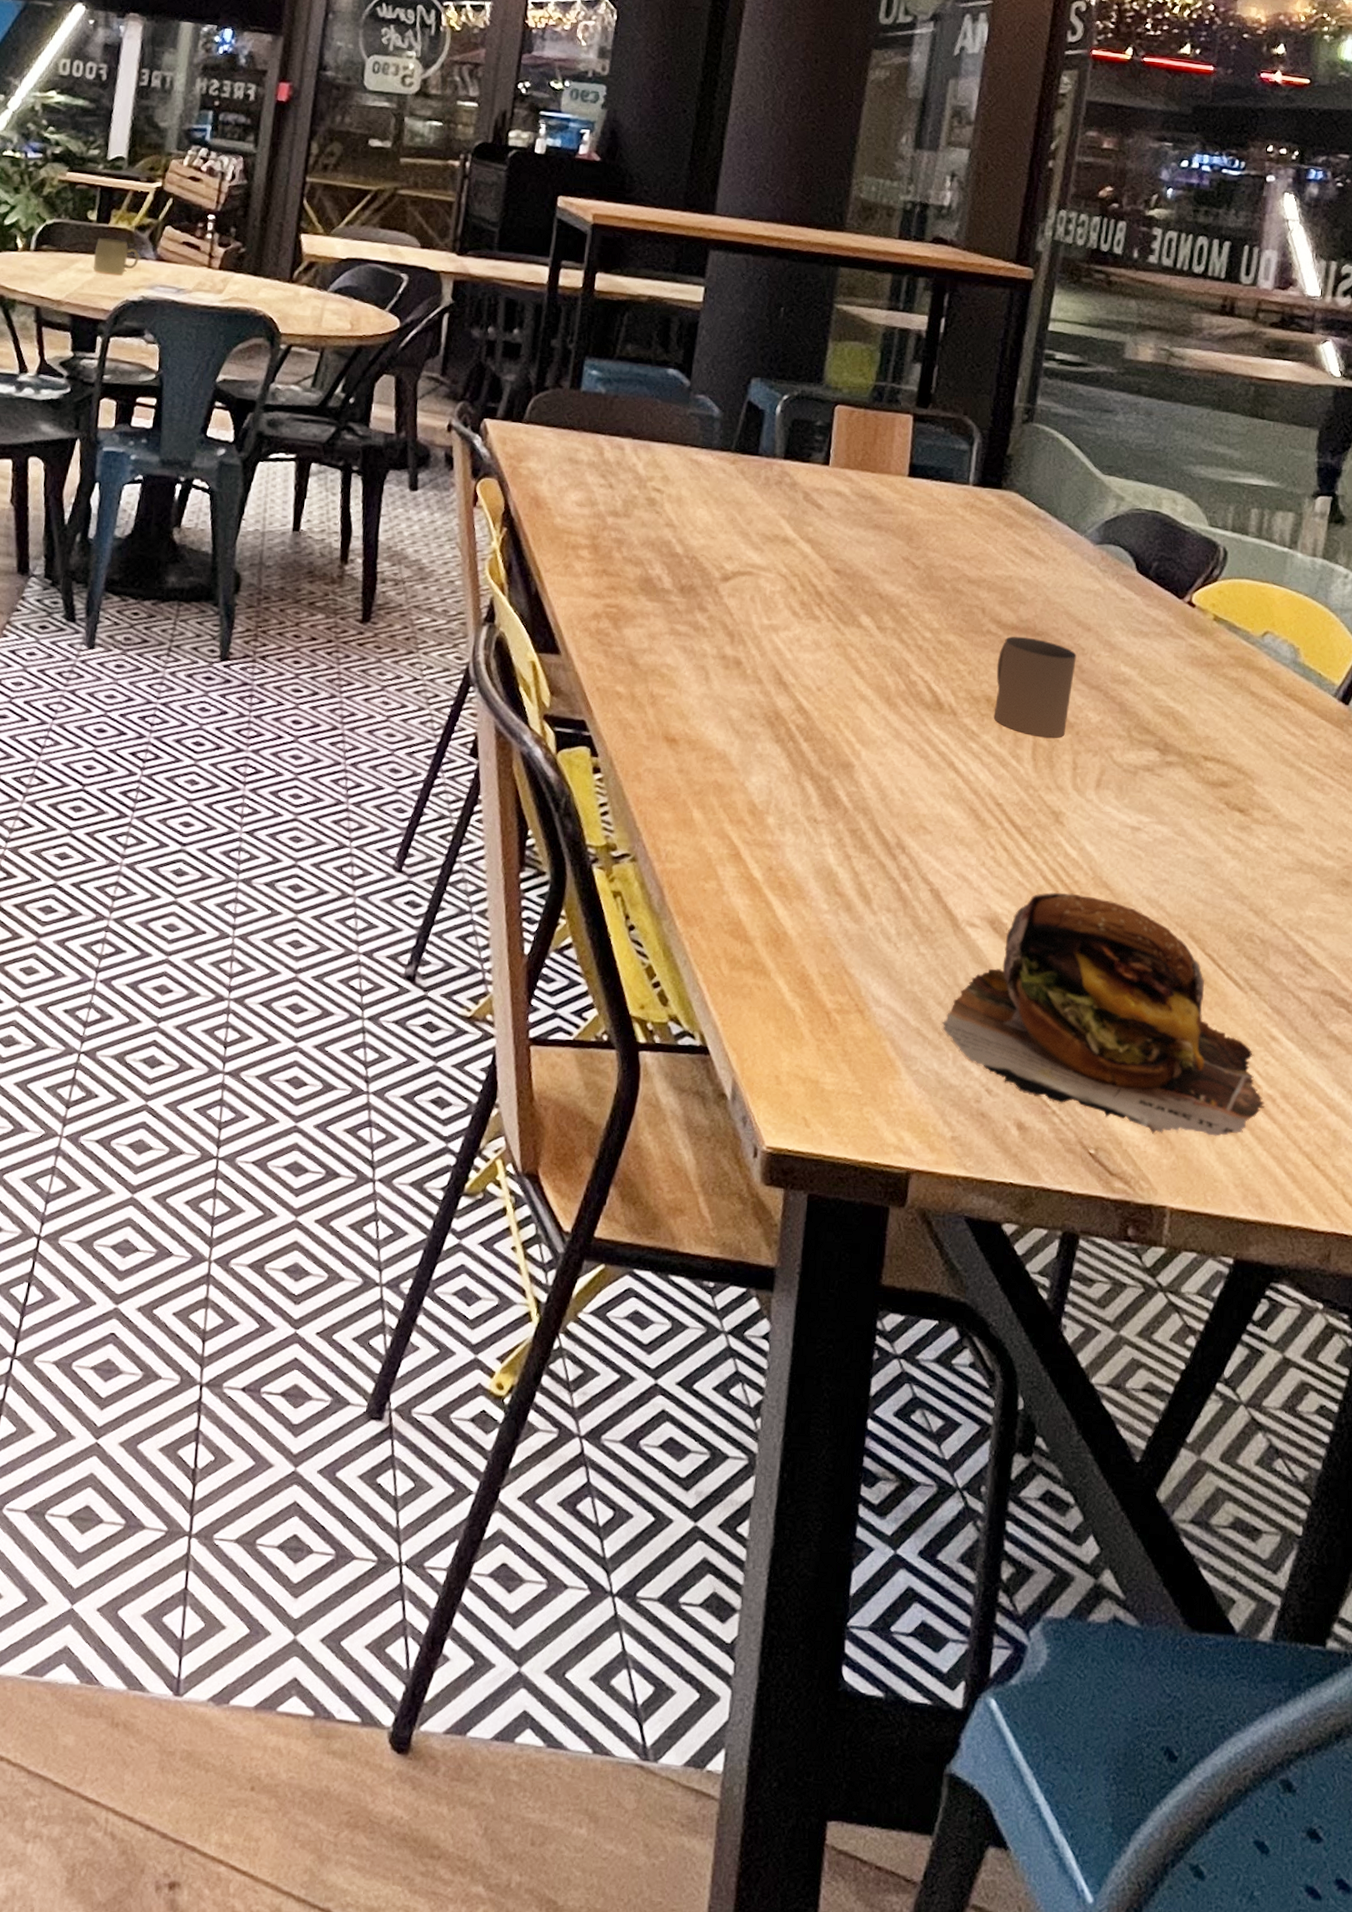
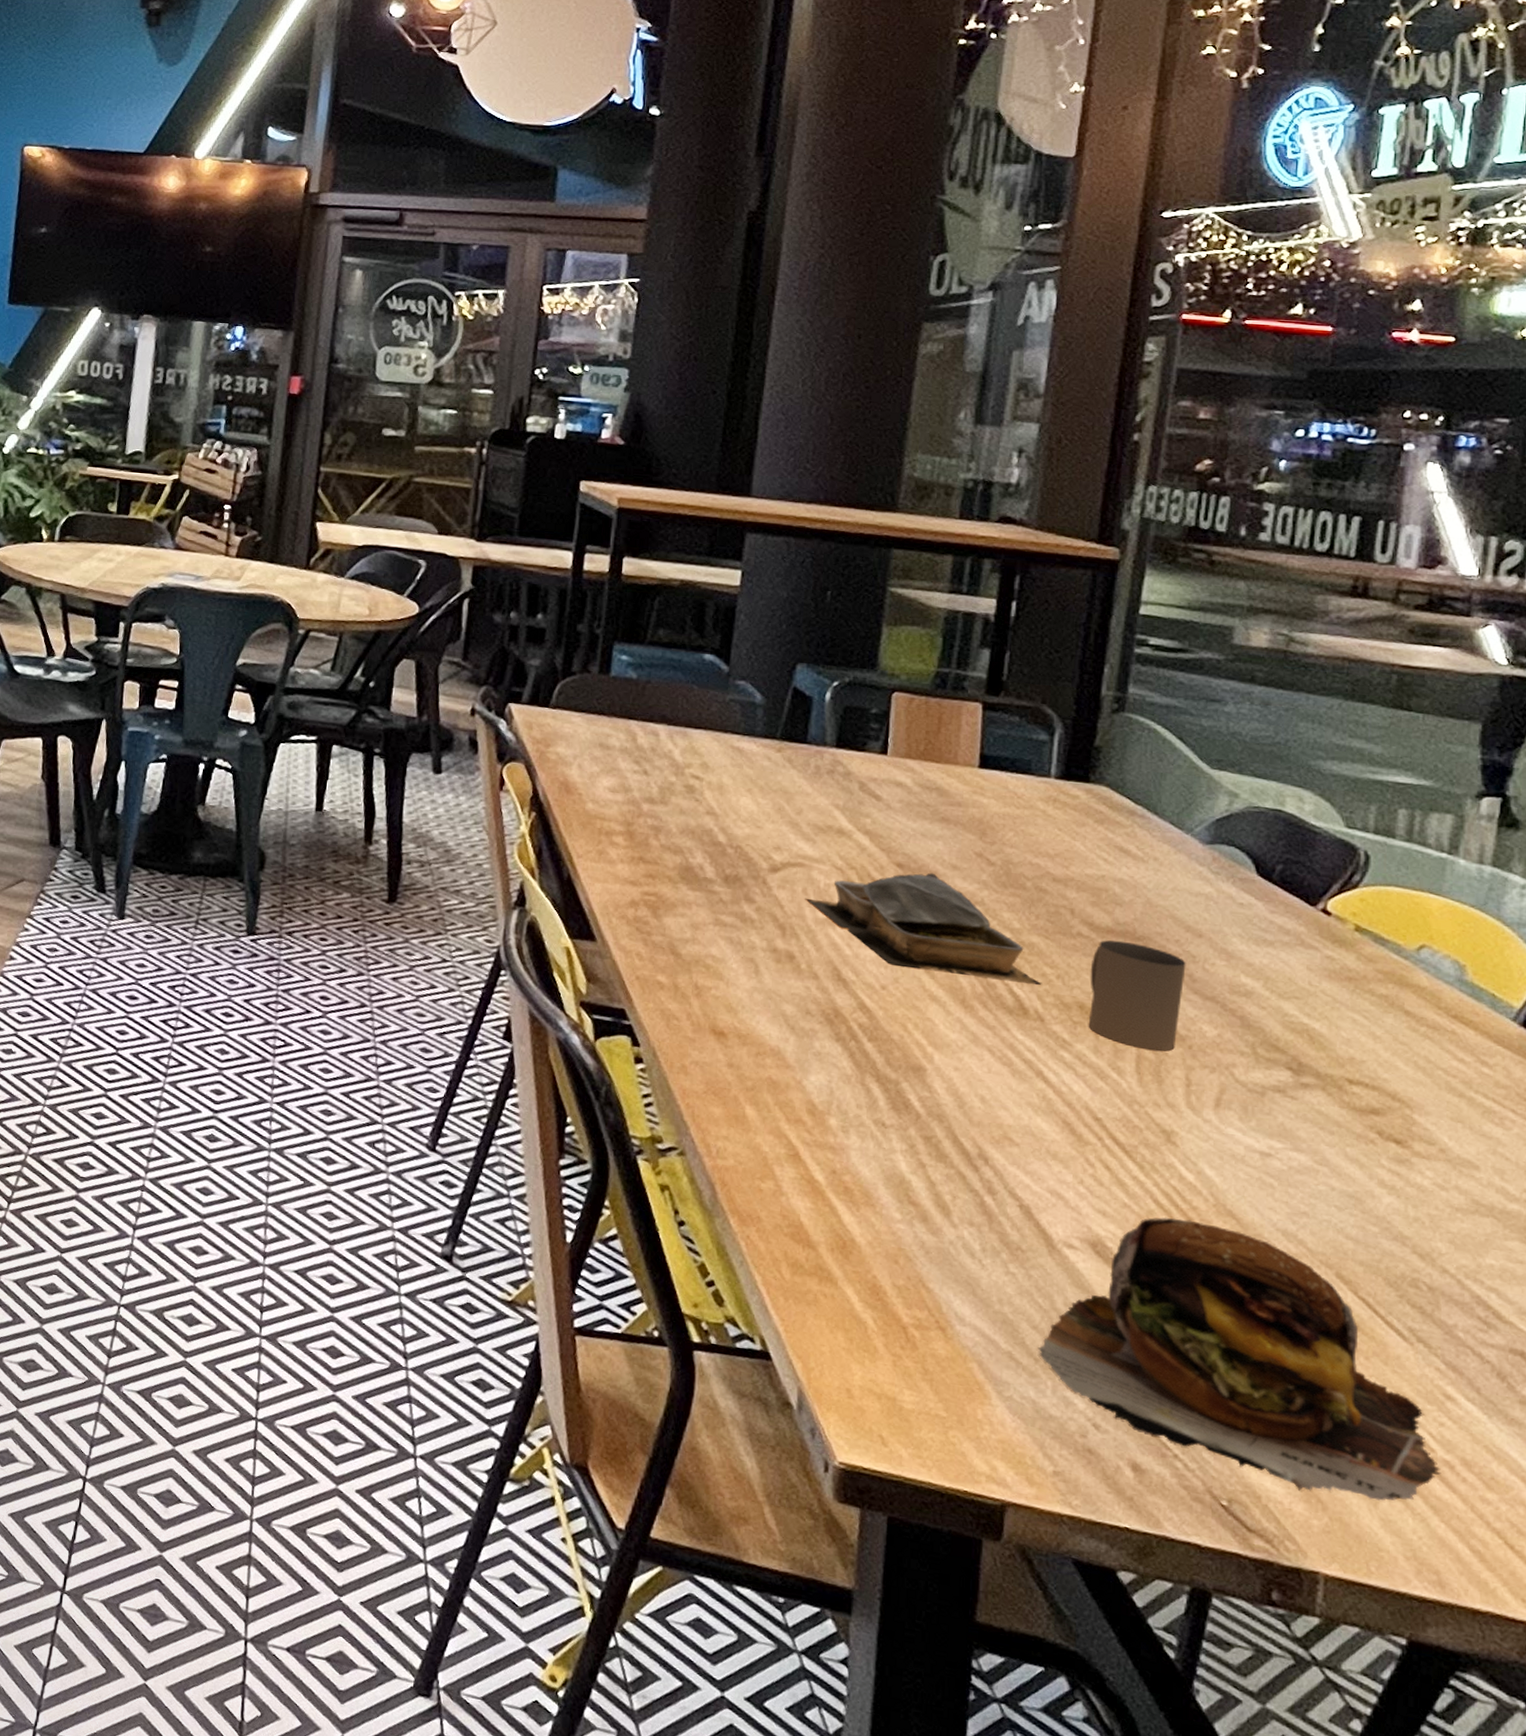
mug: present [93,238,140,277] -> none [114,529,159,565]
food container: none [752,577,956,681] -> present [805,872,1042,985]

